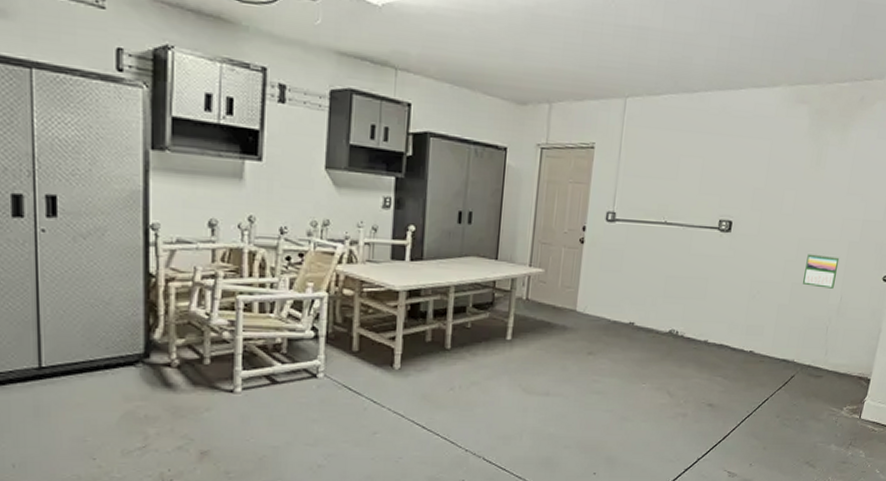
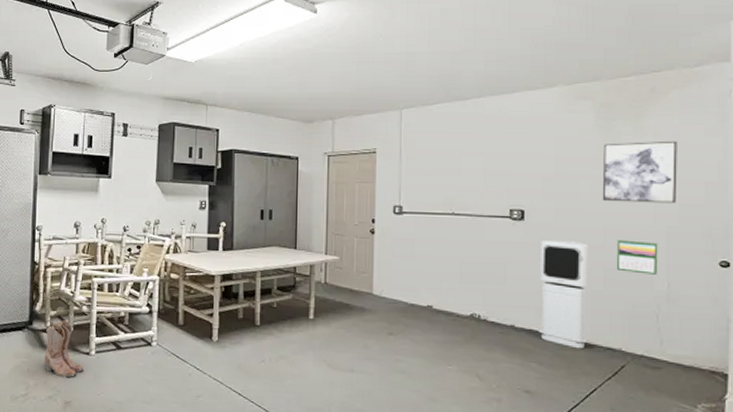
boots: none [169,350,226,423] -> present [44,320,84,378]
air purifier: none [728,253,784,362] -> present [539,239,589,349]
wall art: none [801,153,872,219] -> present [602,140,677,204]

